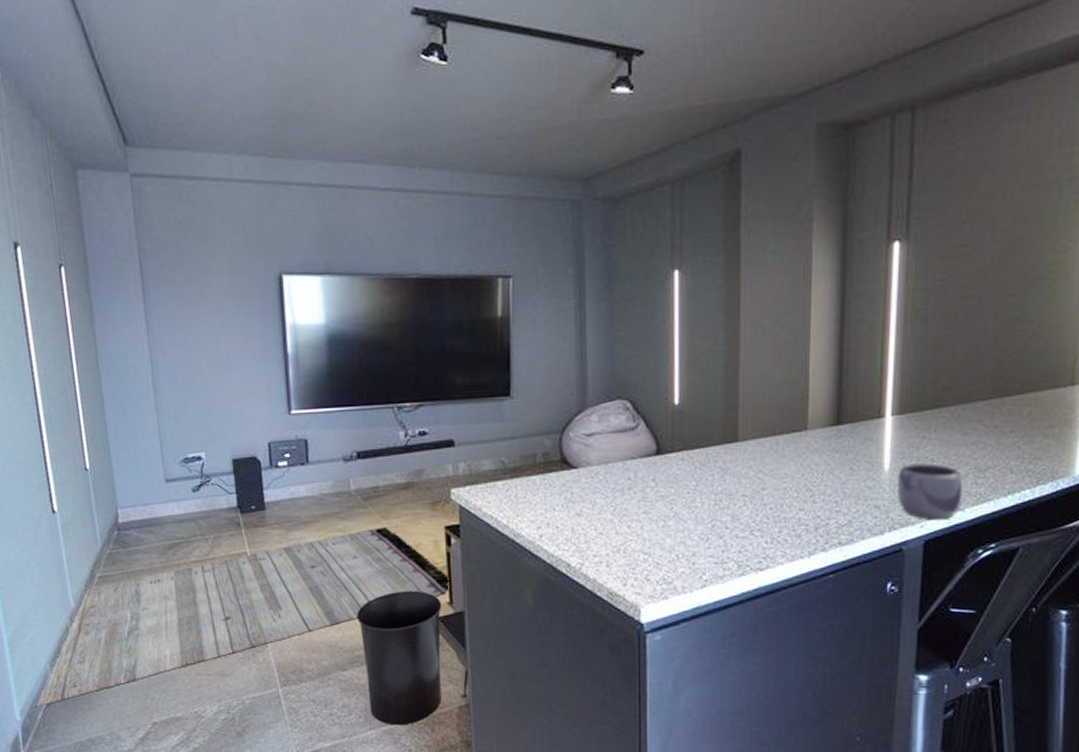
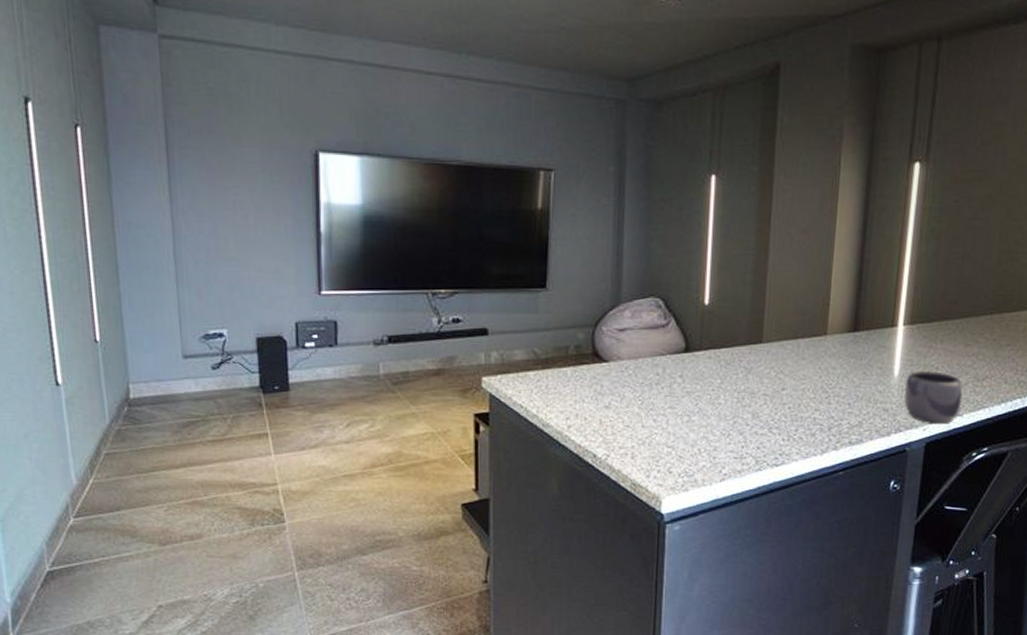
rug: present [32,527,451,709] -> none [24,413,477,590]
waste bin: present [356,590,442,726] -> none [380,476,467,610]

